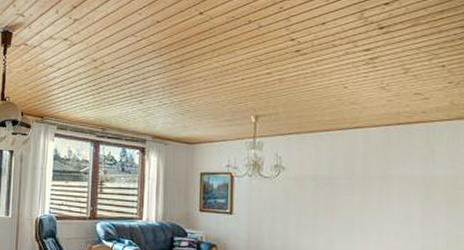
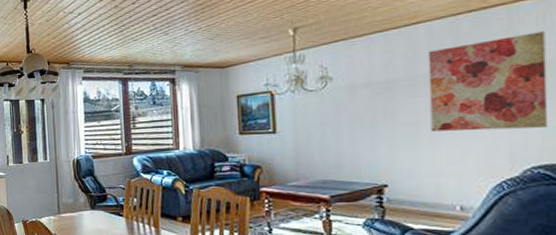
wall art: none [362,150,453,235] -> present [427,31,549,132]

